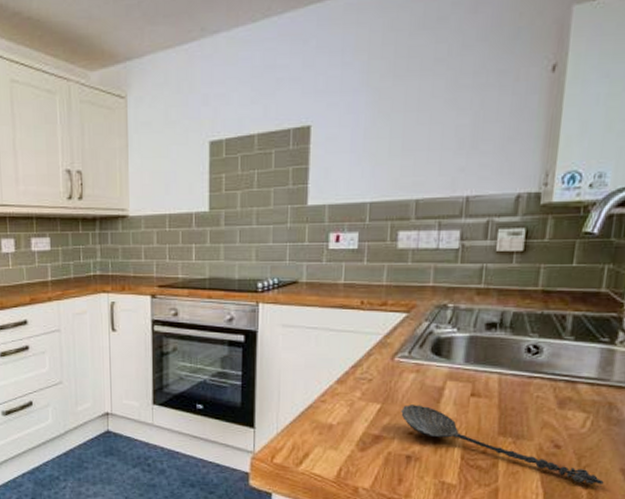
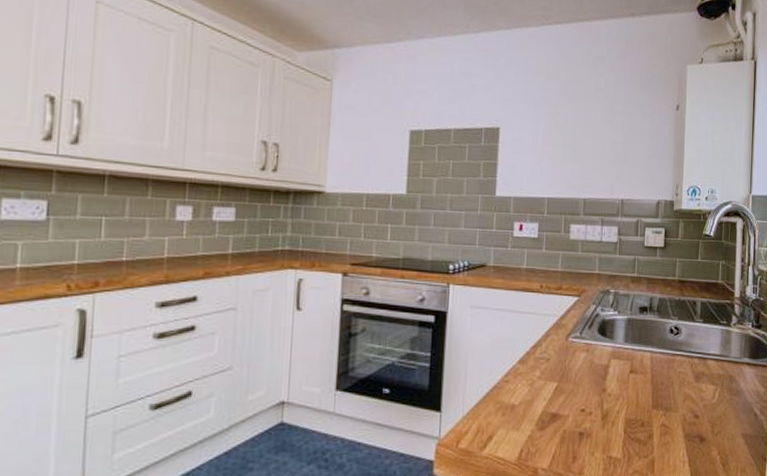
spoon: present [401,405,604,484] -> none [574,382,731,449]

